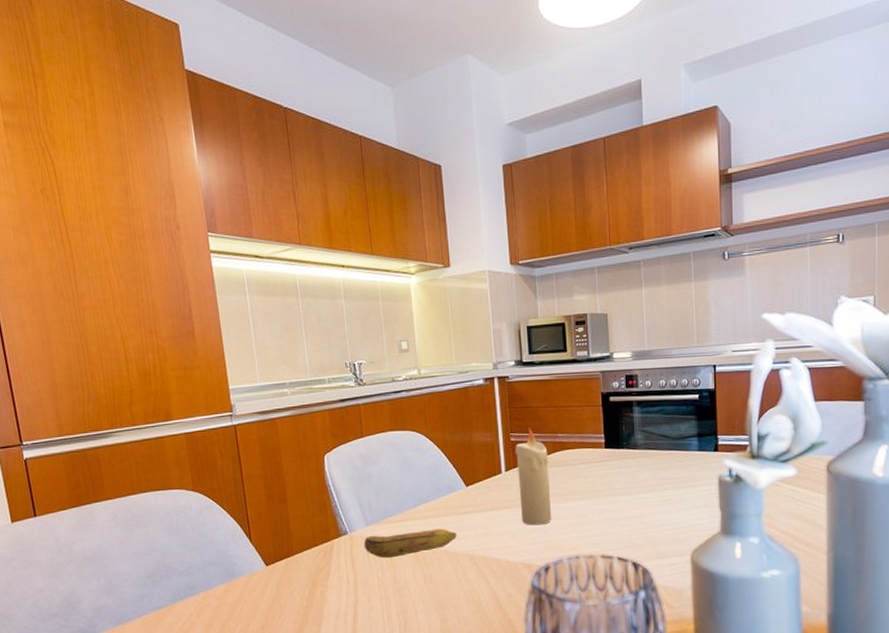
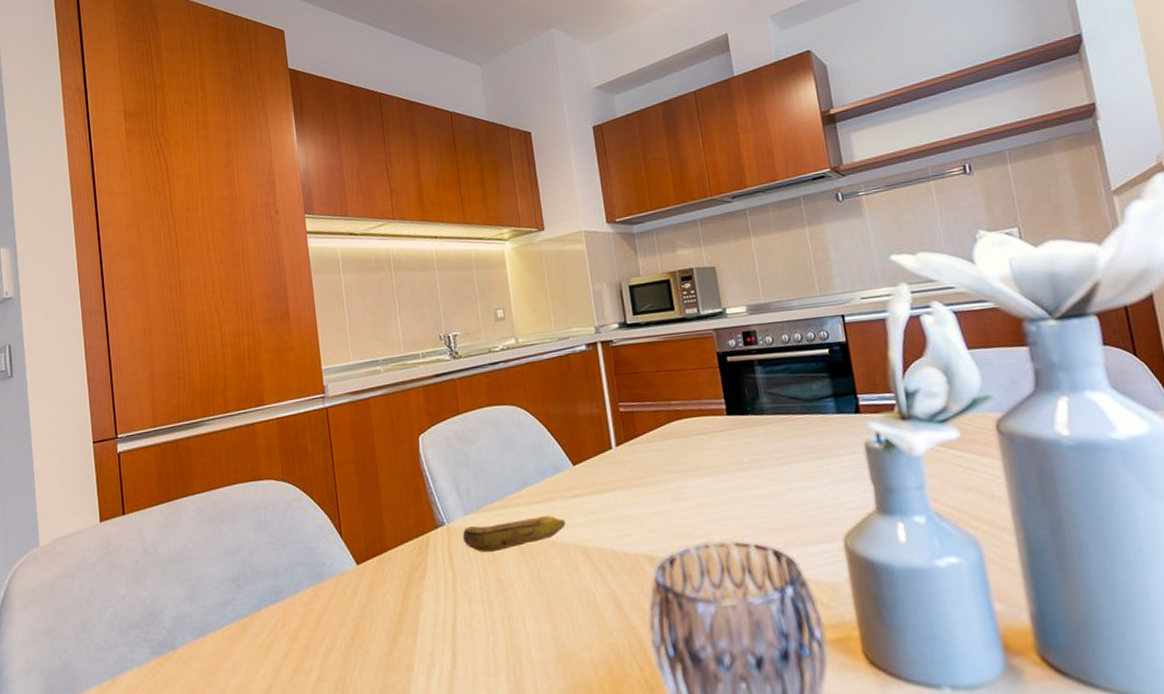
candle: present [515,427,552,526] -> none [625,395,673,509]

